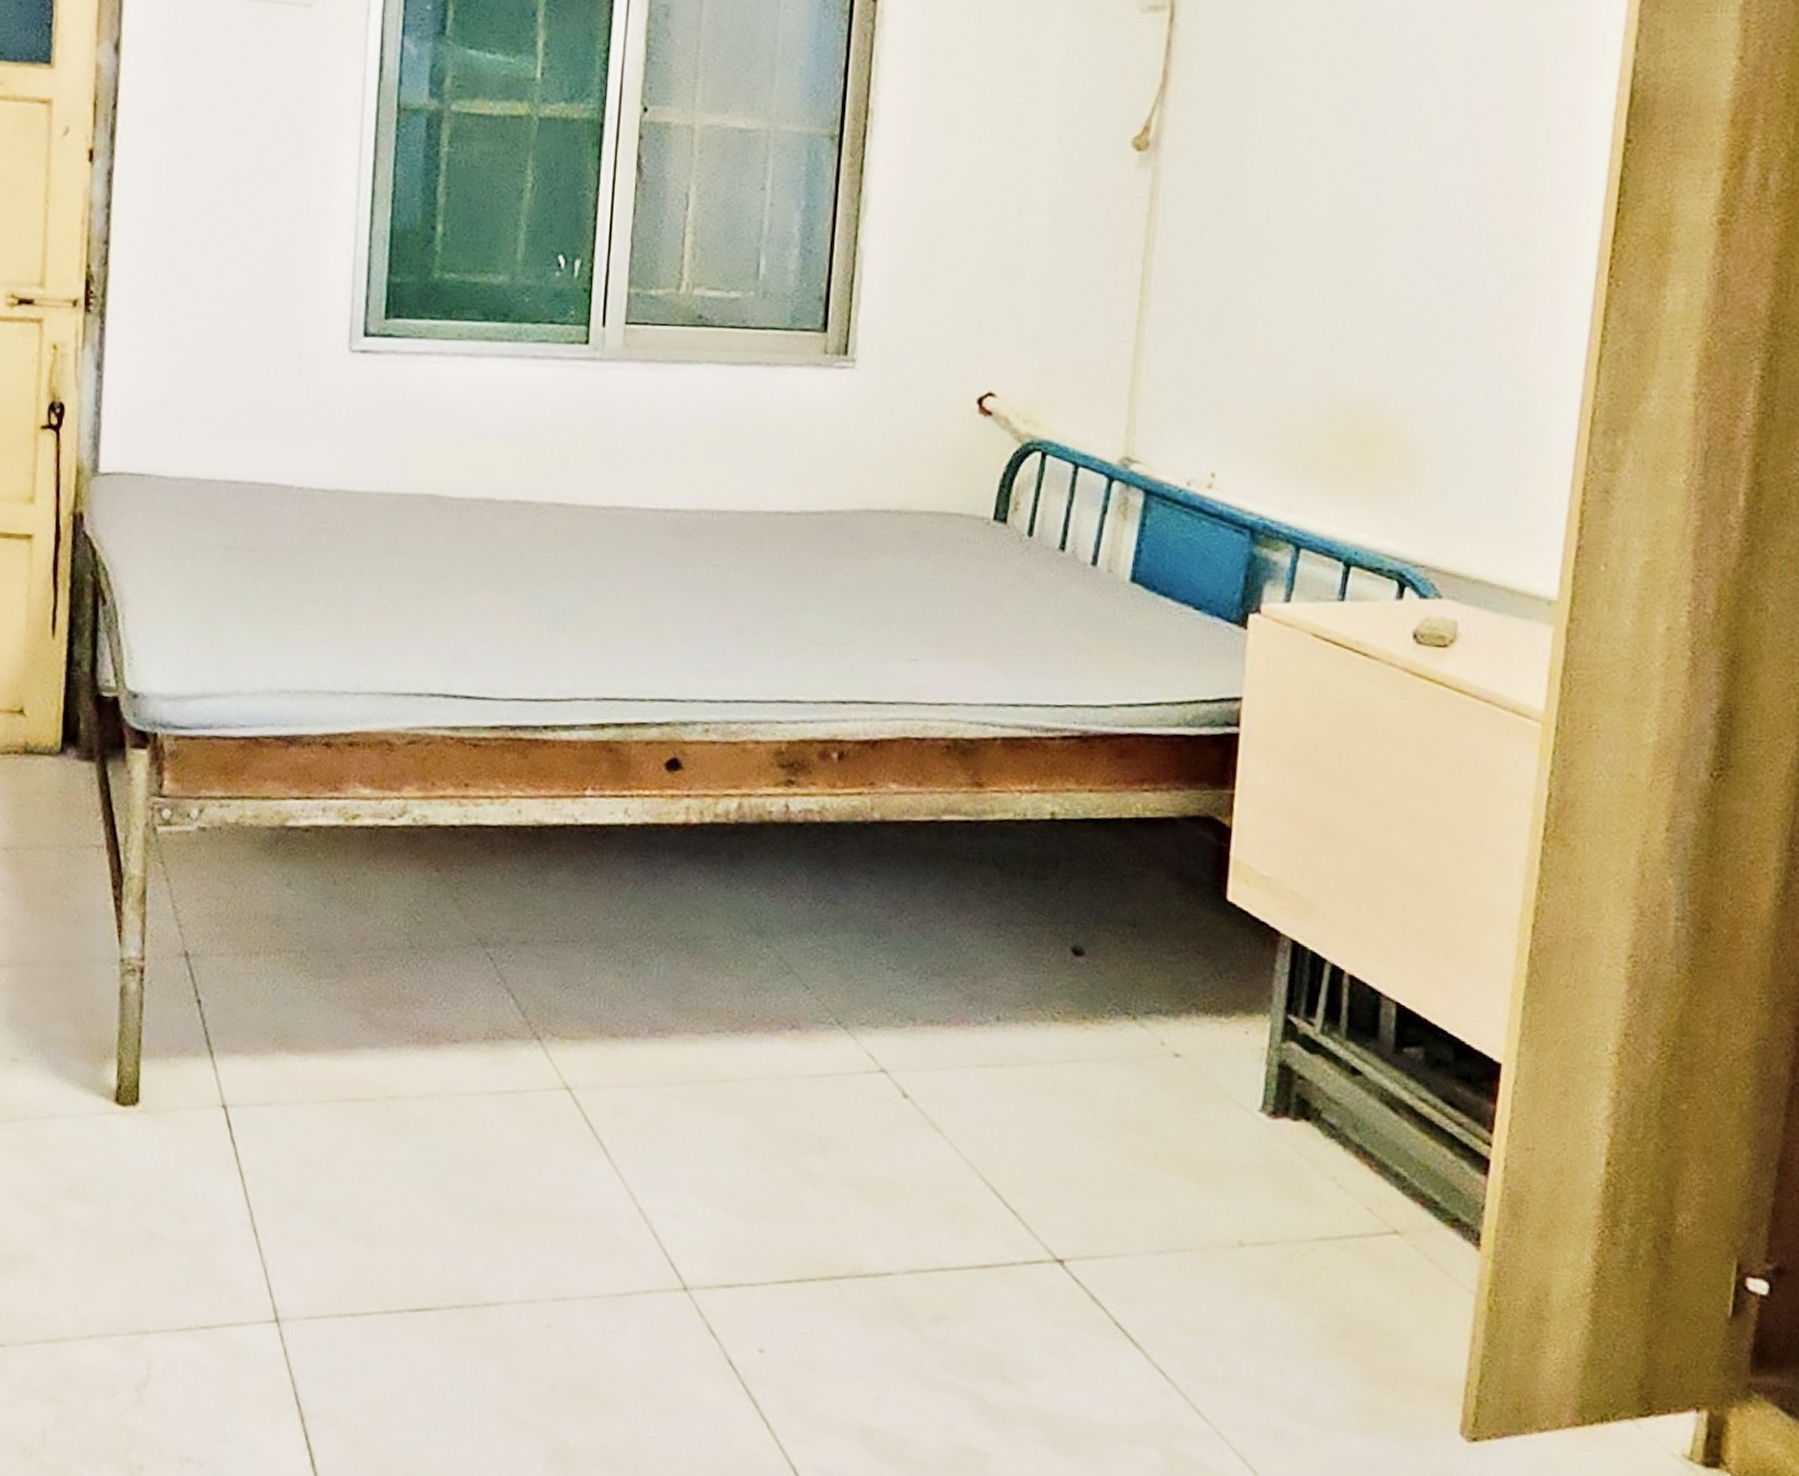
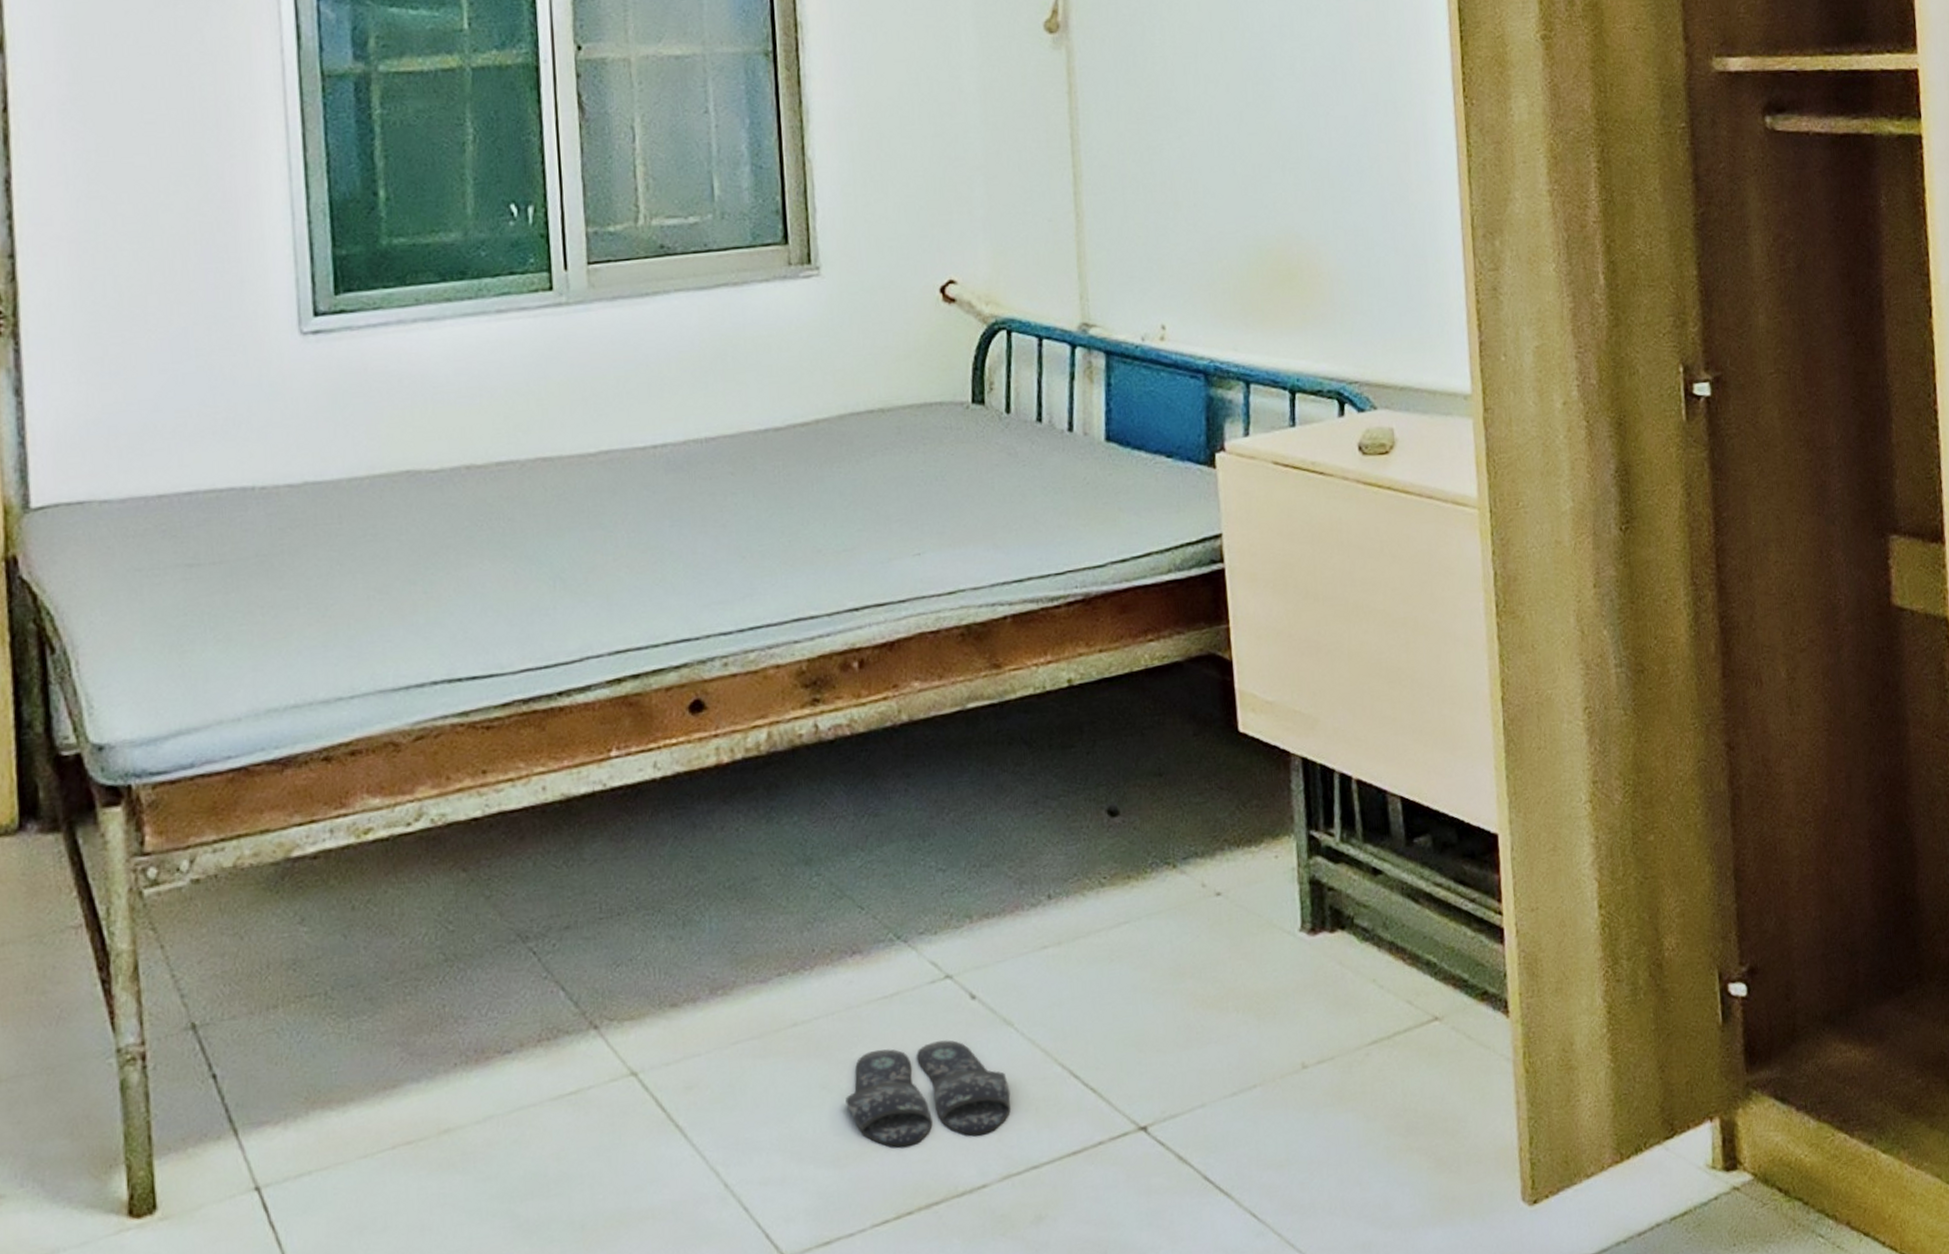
slippers: none [765,1122,929,1227] -> present [845,1040,1011,1148]

